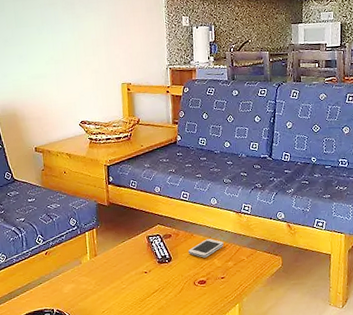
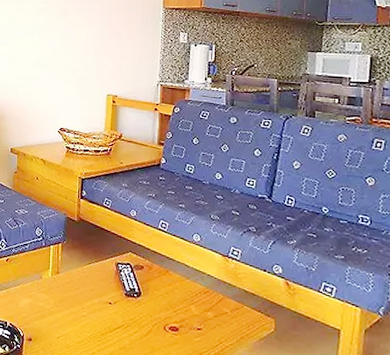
smartphone: present [188,238,224,258] -> none [160,279,204,301]

